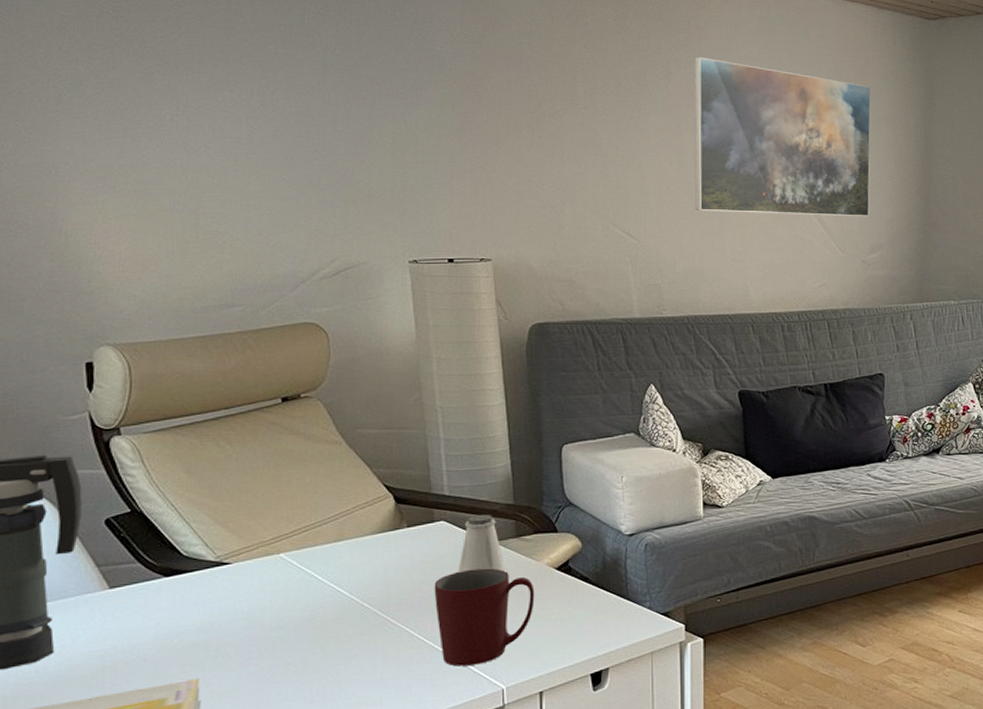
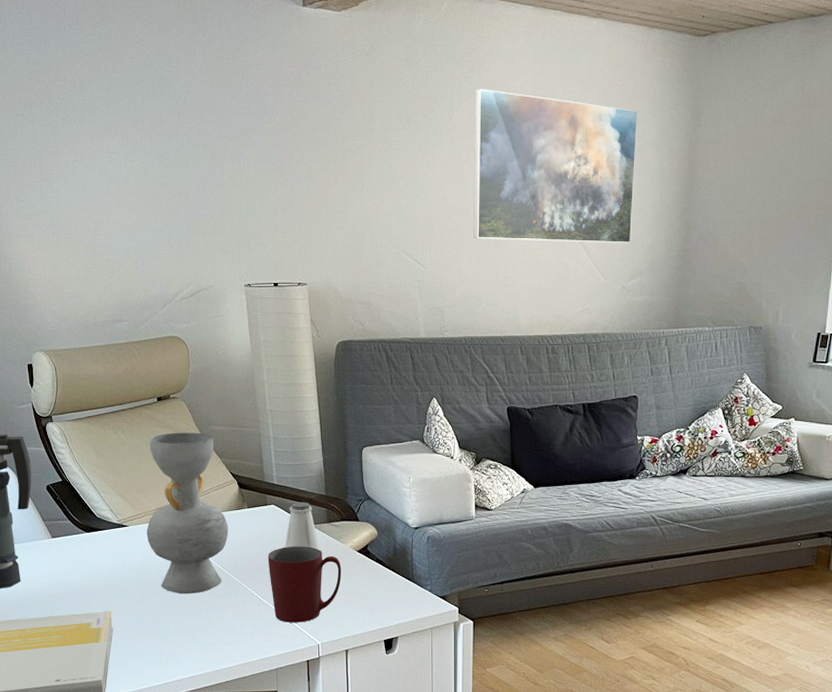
decorative vase: none [258,438,380,645] -> present [146,432,229,594]

